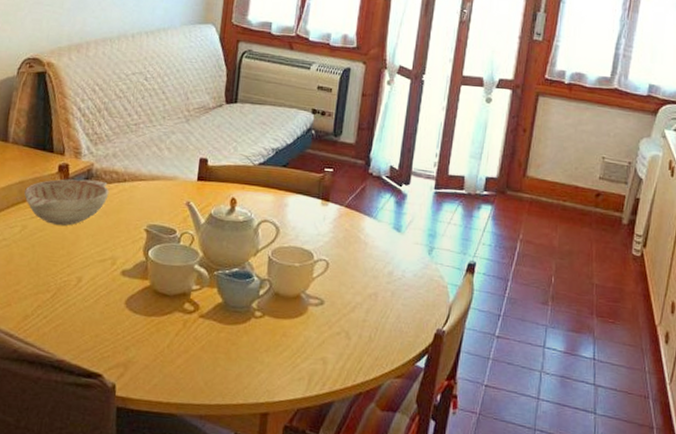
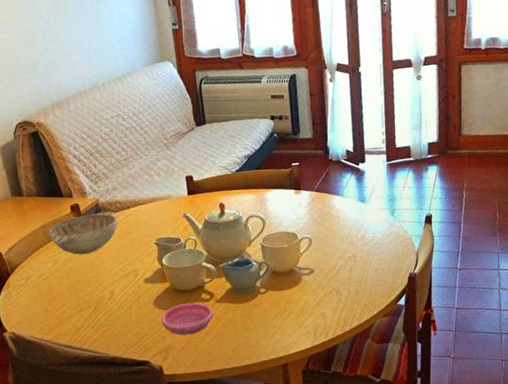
saucer: none [128,310,194,351] -> present [161,302,214,336]

